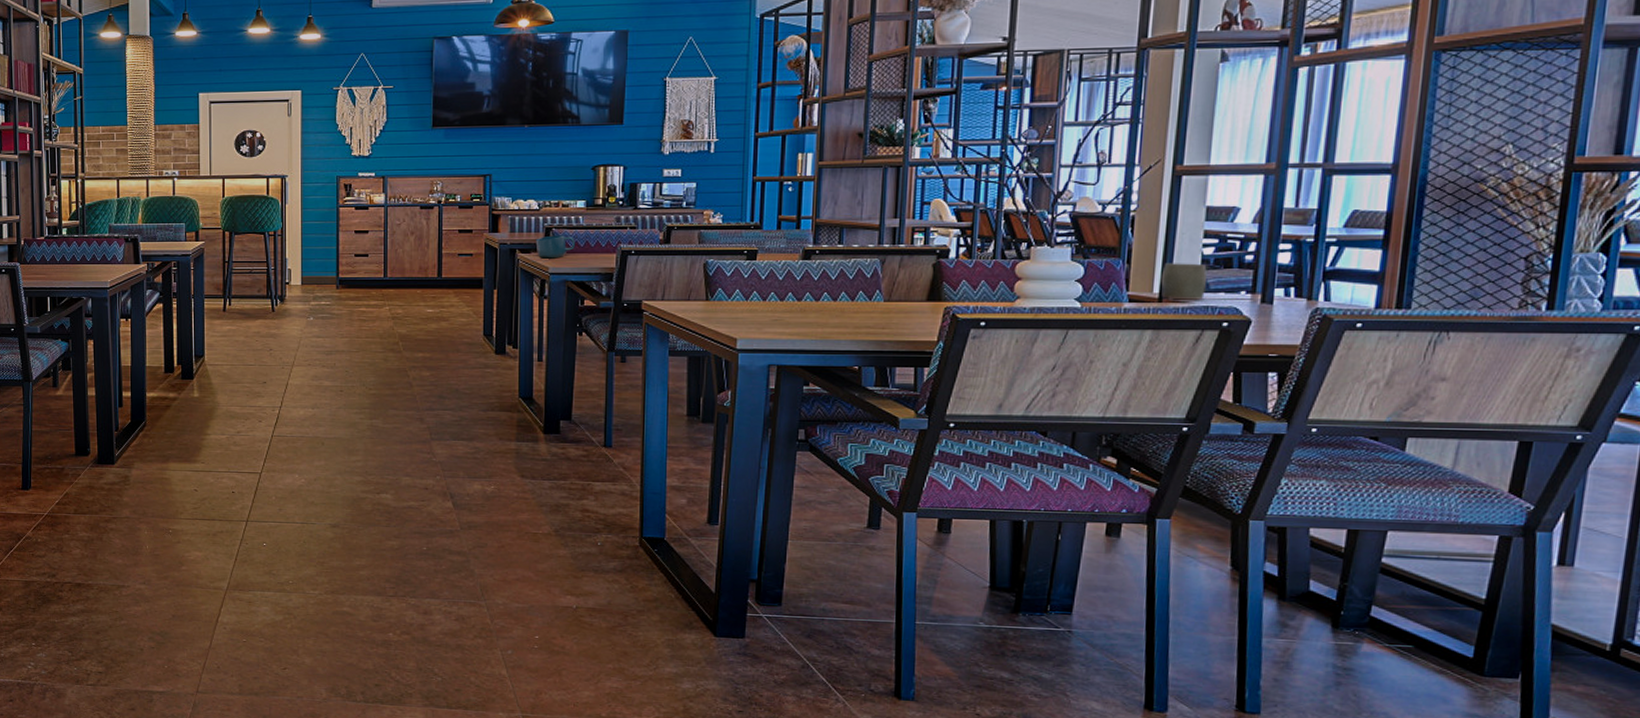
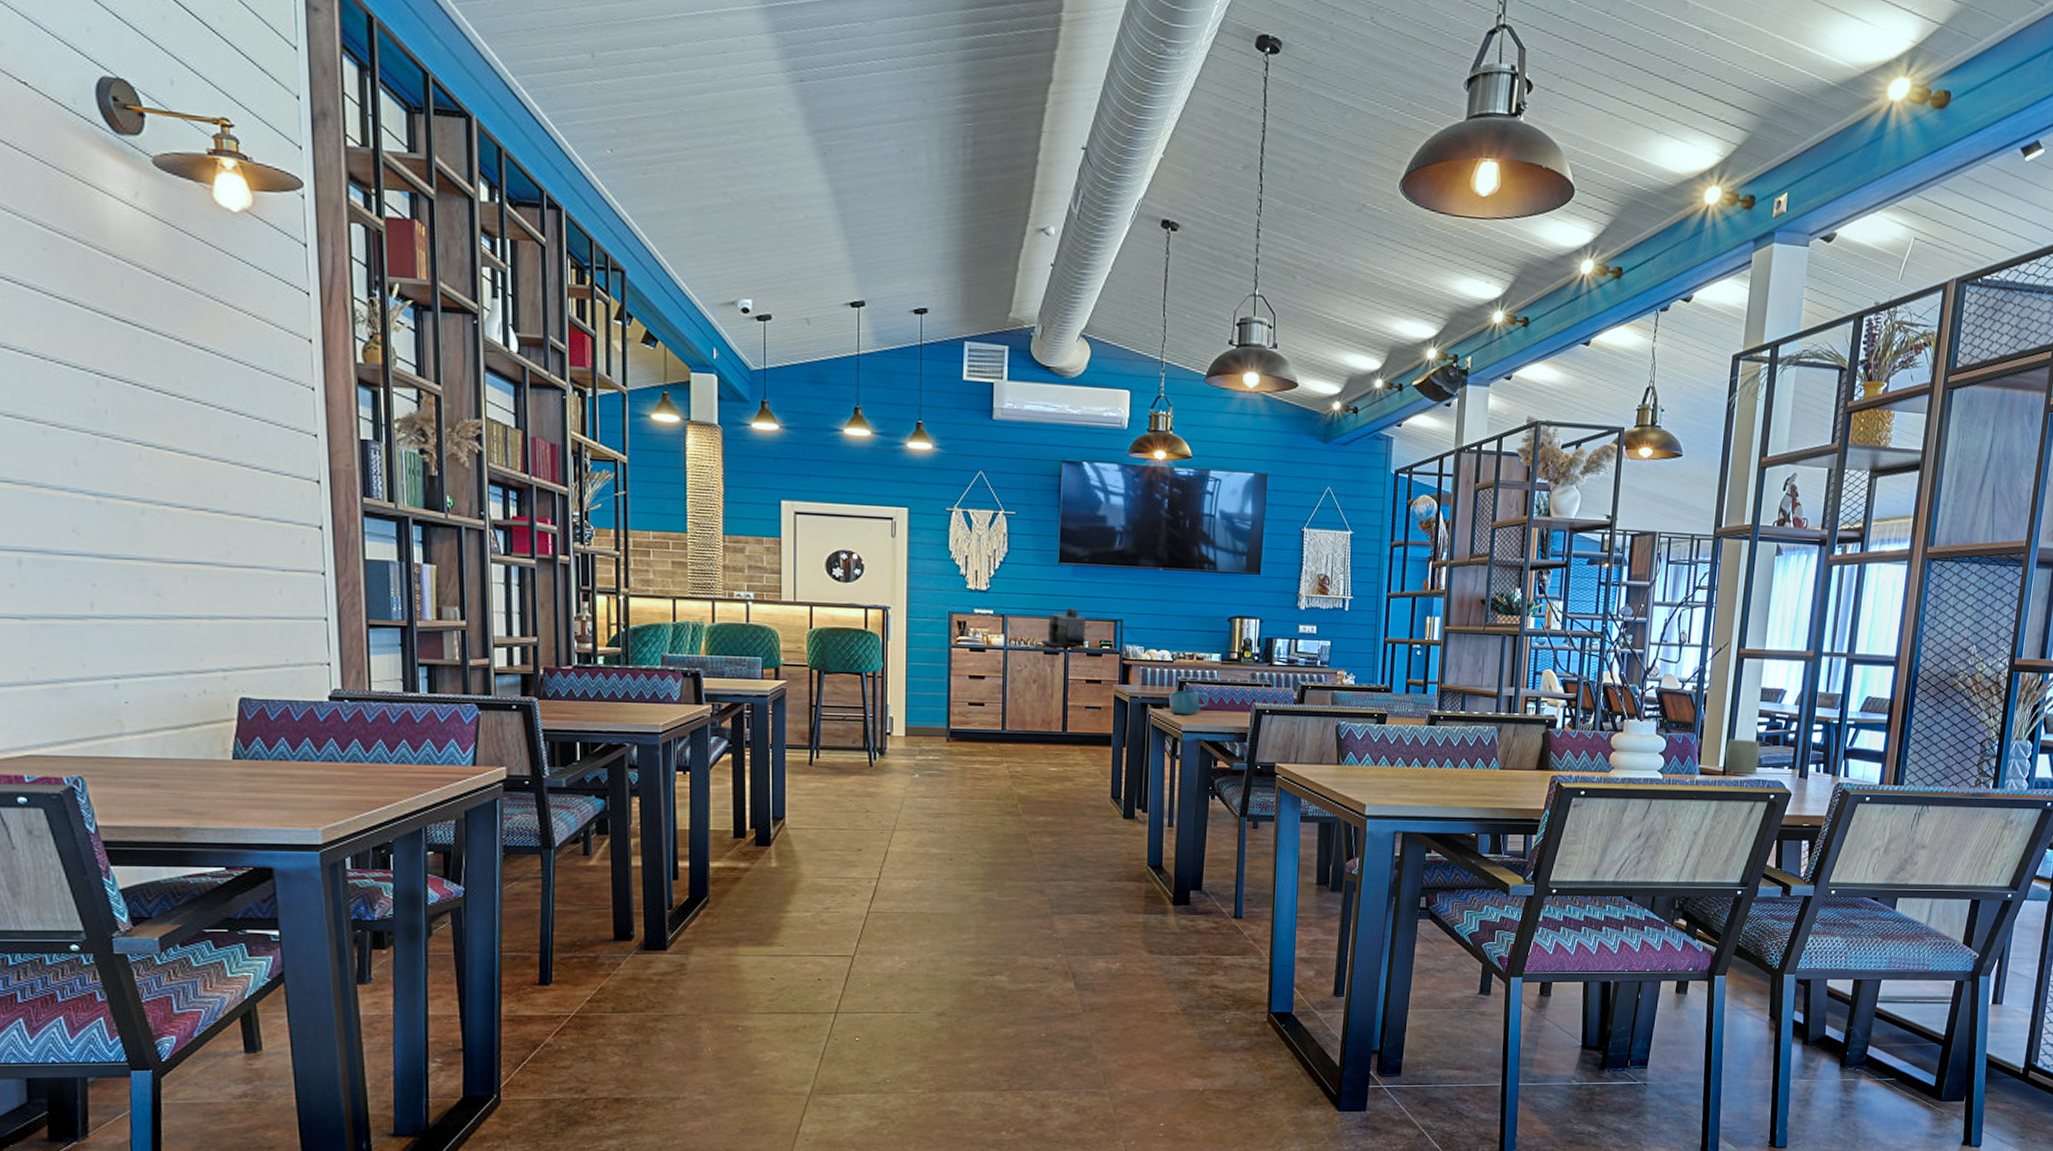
coffee machine: none [418,166,457,204] -> present [1041,607,1086,649]

